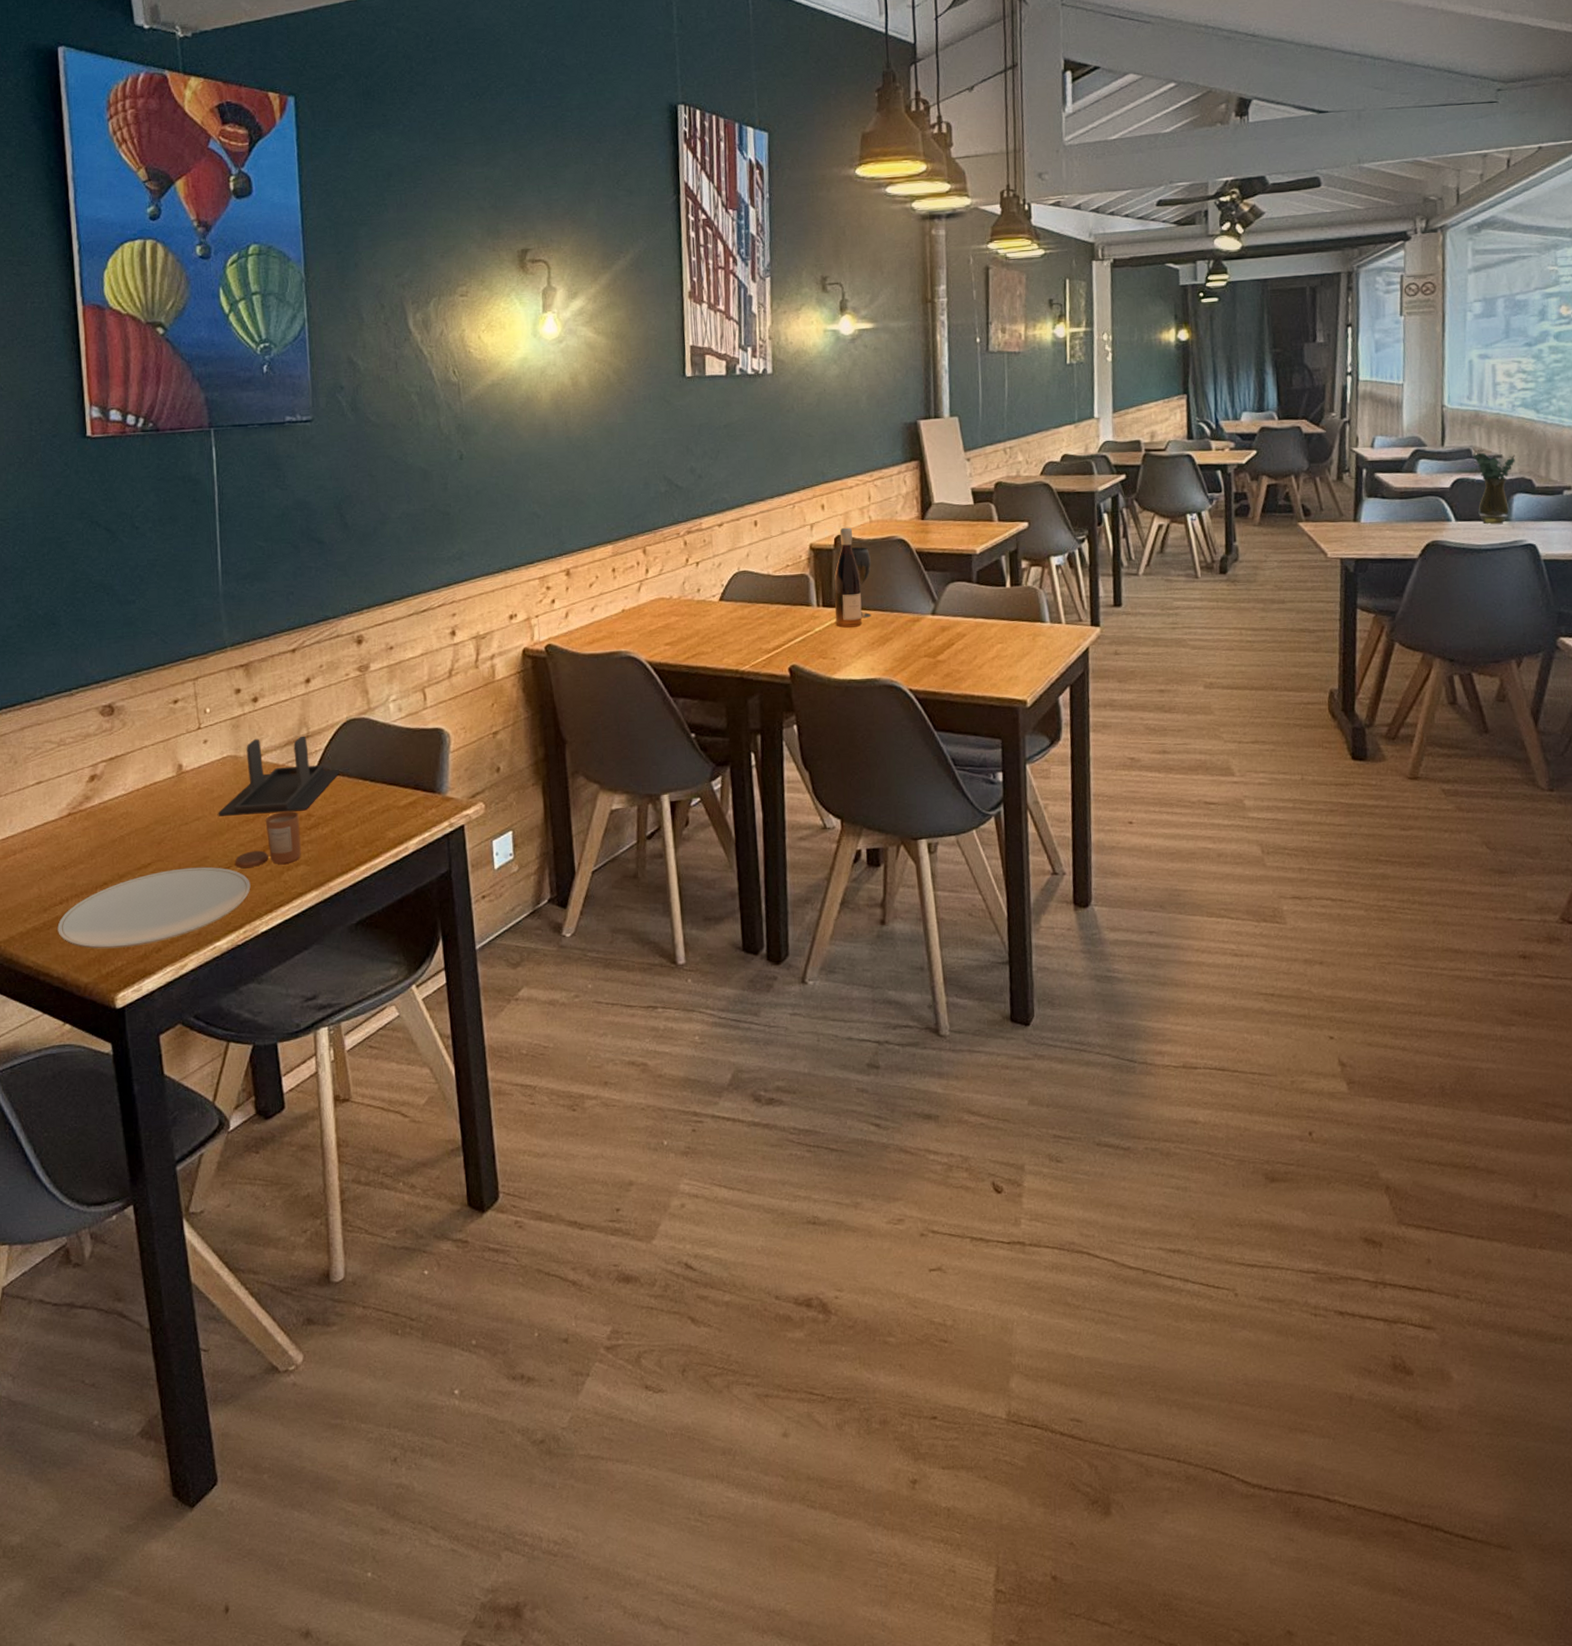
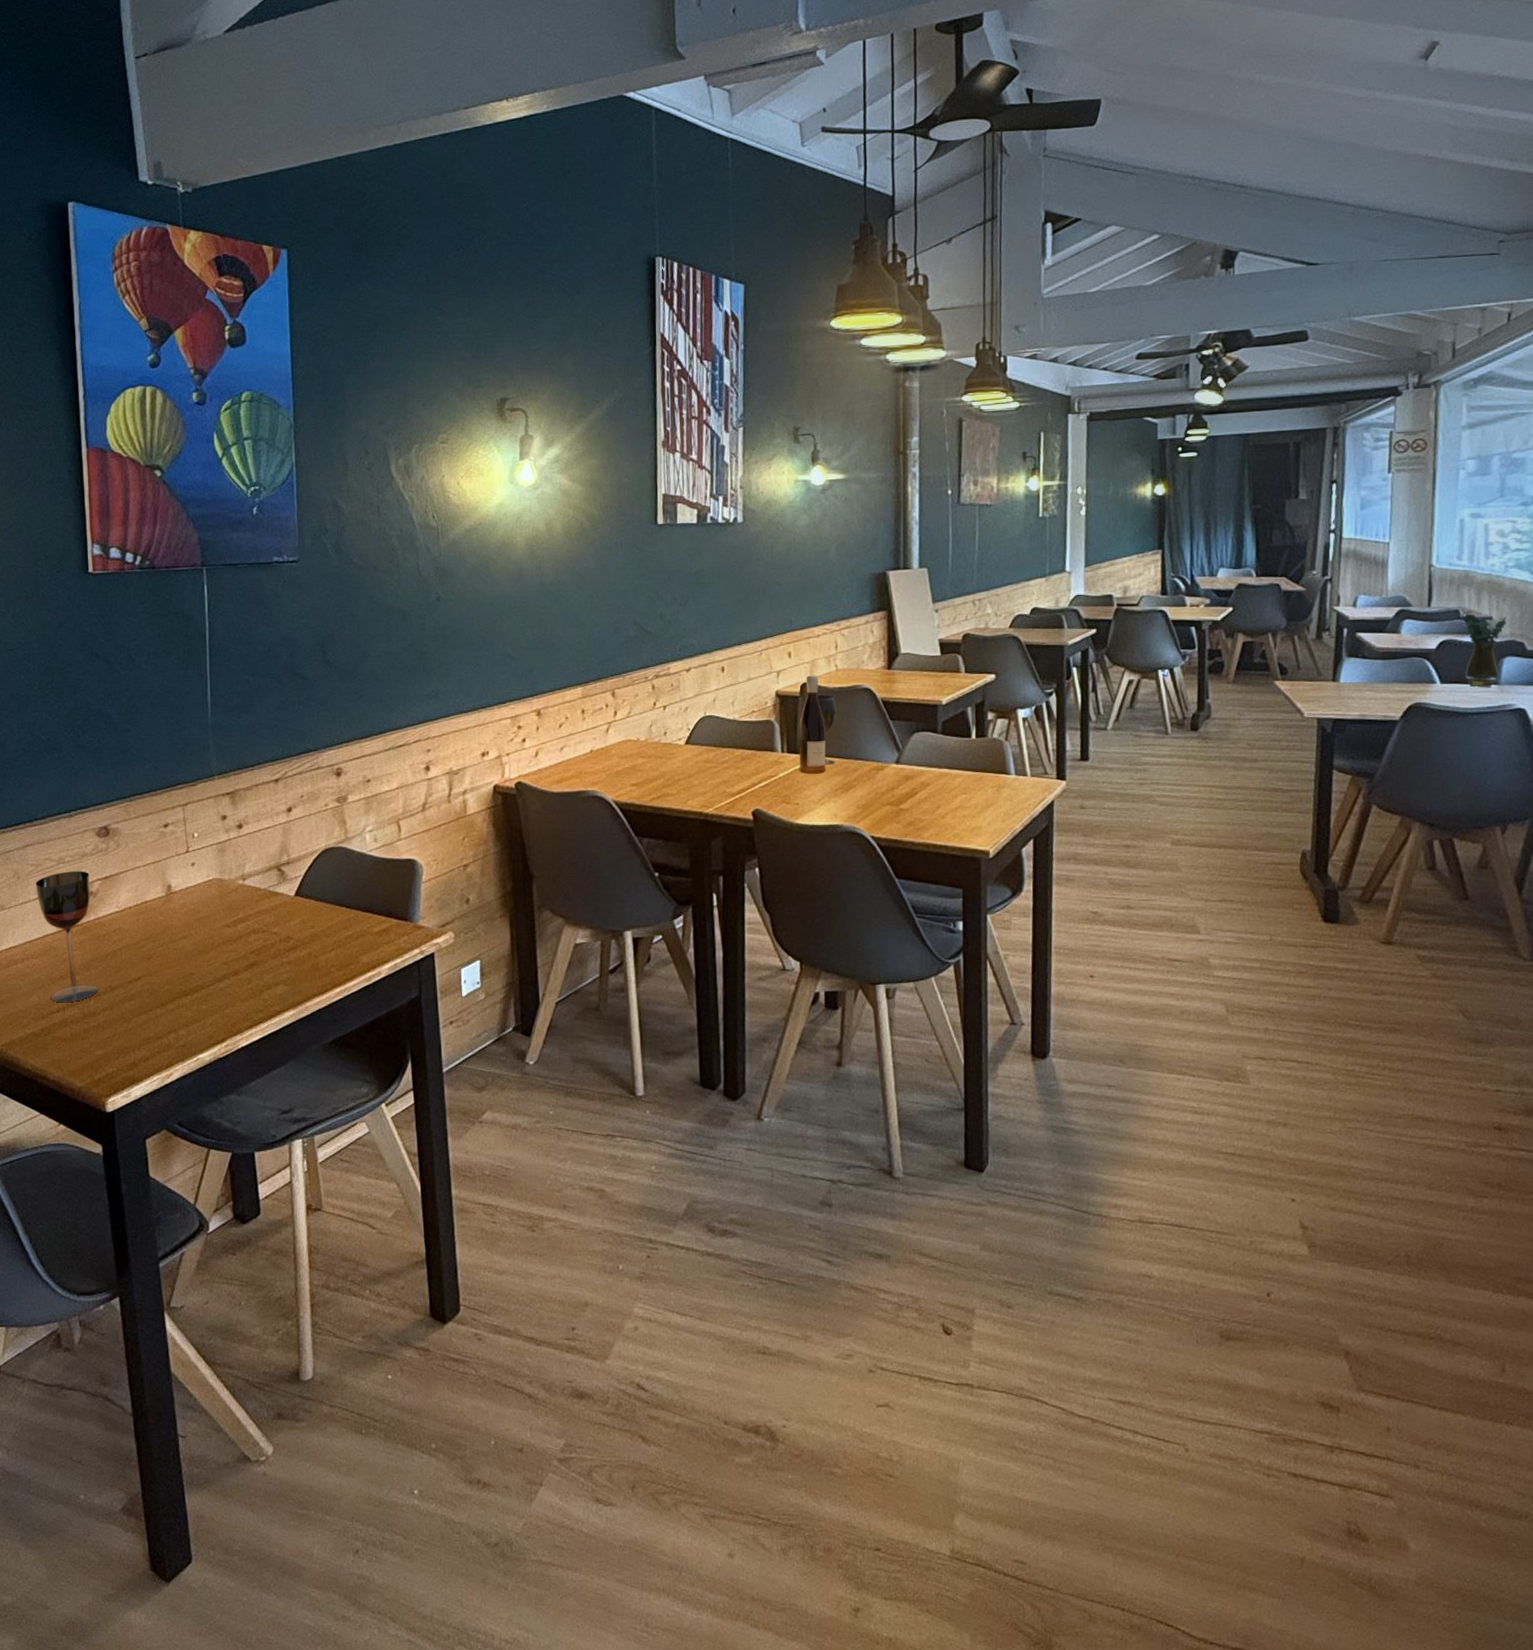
wineglass: none [34,752,106,895] -> present [35,871,99,1003]
plate: present [57,867,251,949] -> none [54,983,233,1056]
napkin holder: present [218,735,341,816] -> none [203,862,318,936]
candle: present [234,811,301,868] -> none [218,933,280,985]

